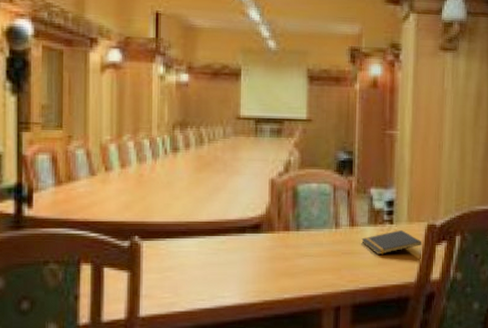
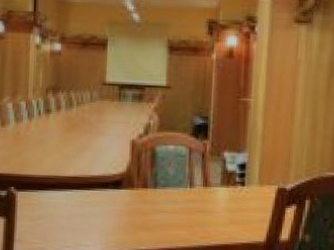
notepad: present [361,230,423,255] -> none [214,192,273,214]

